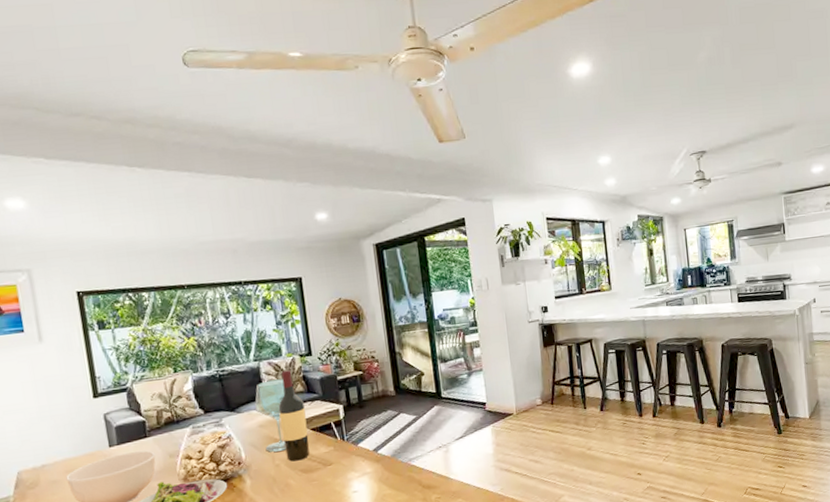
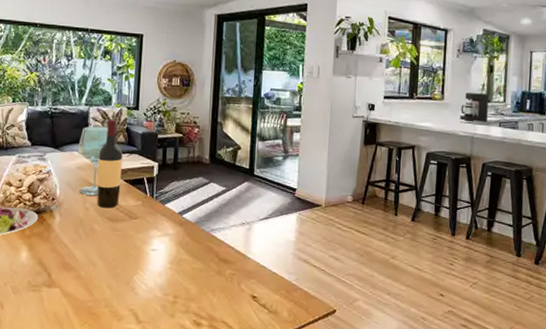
coffee maker: none [628,277,656,307] -> present [460,93,489,122]

